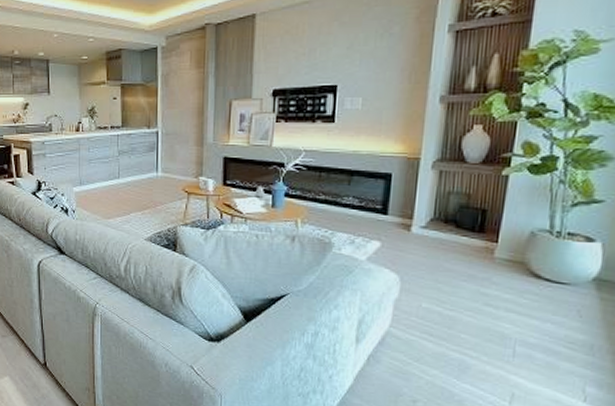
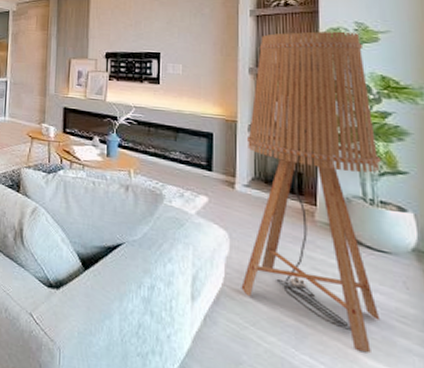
floor lamp: none [408,43,578,378] -> present [241,31,382,354]

